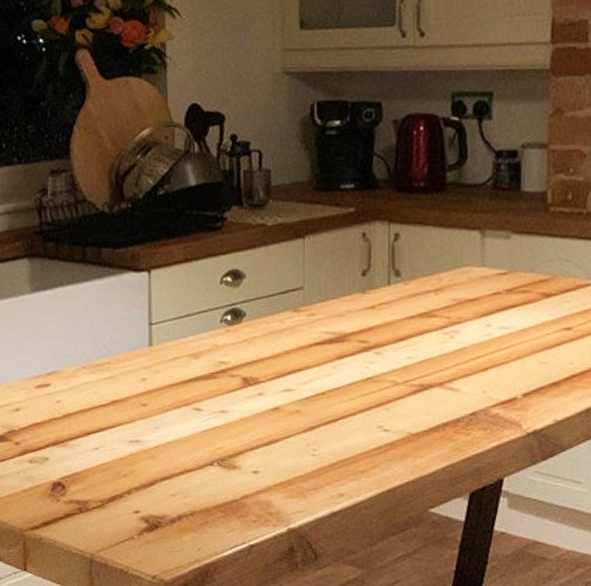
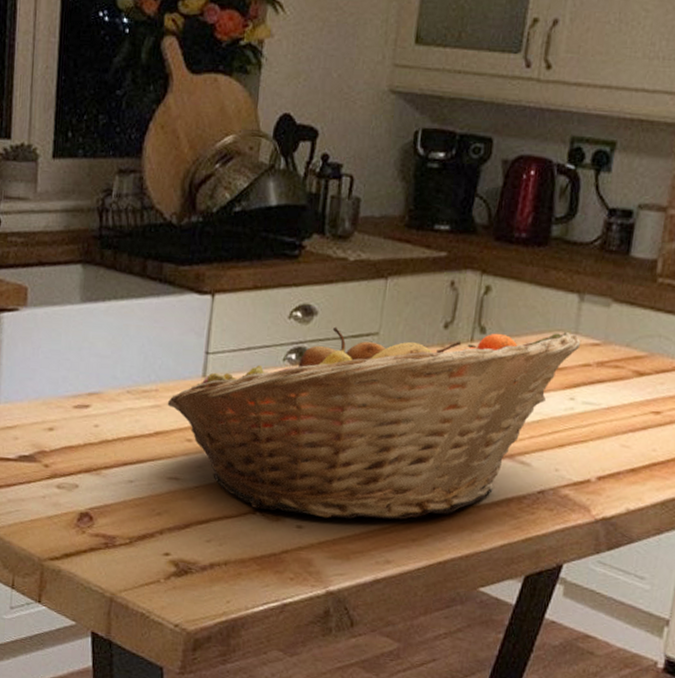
fruit basket: none [120,265,489,462] -> present [167,326,581,520]

